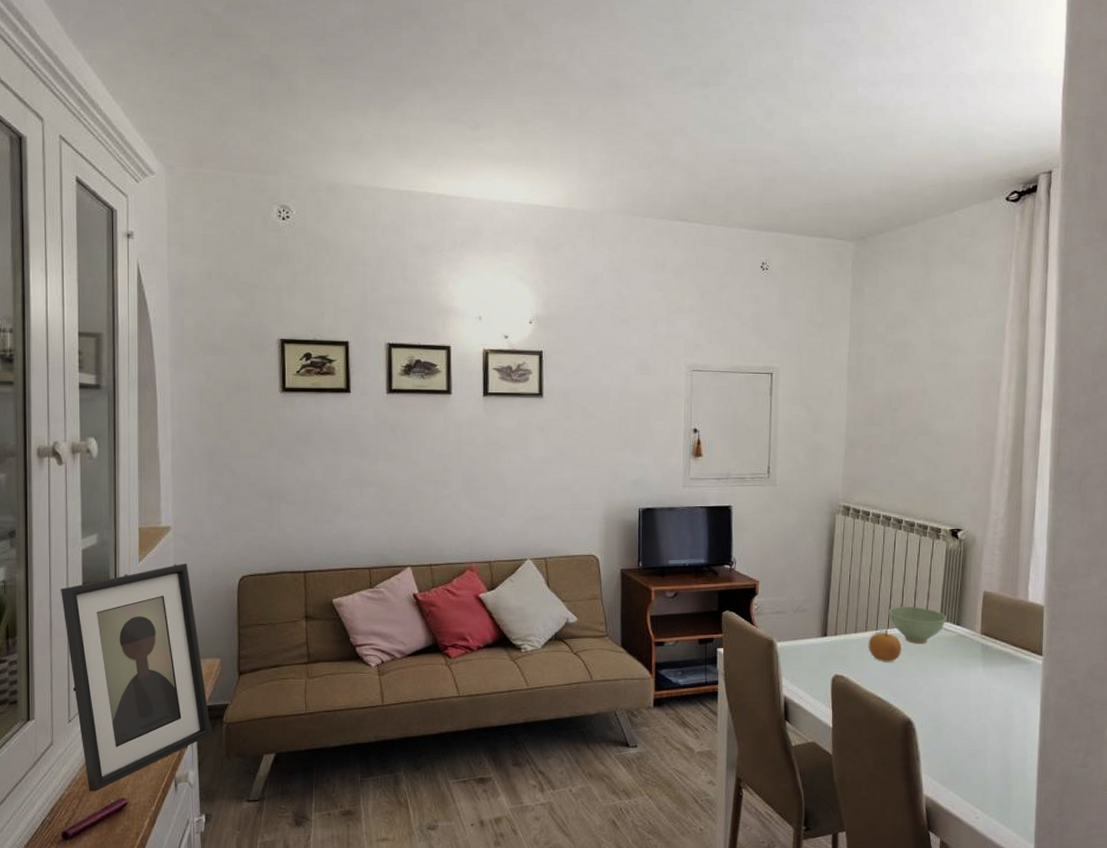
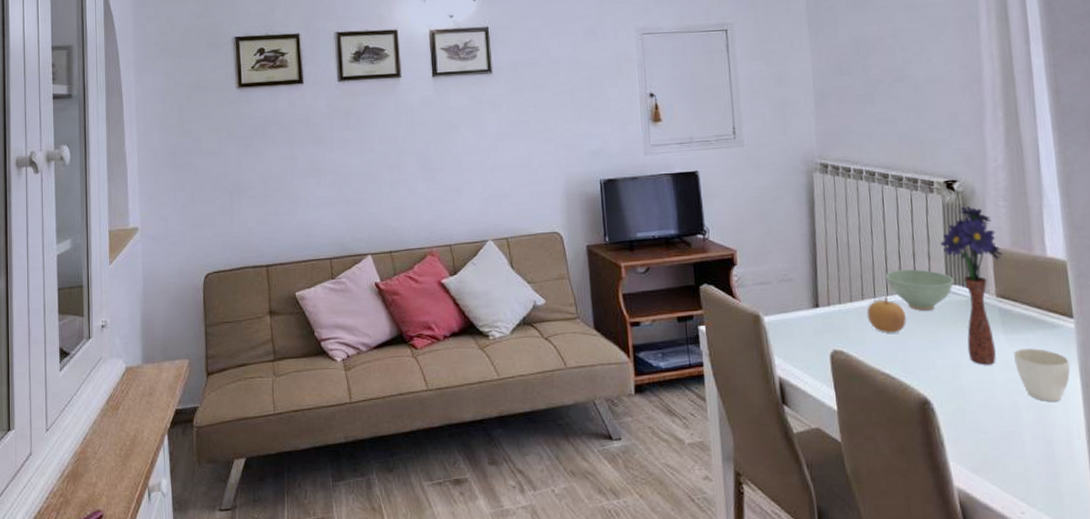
picture frame: present [61,563,211,791] -> none [38,264,182,503]
flower arrangement: none [940,553,992,692] -> present [940,206,1003,364]
cup: none [988,680,1034,726] -> present [1014,348,1070,401]

